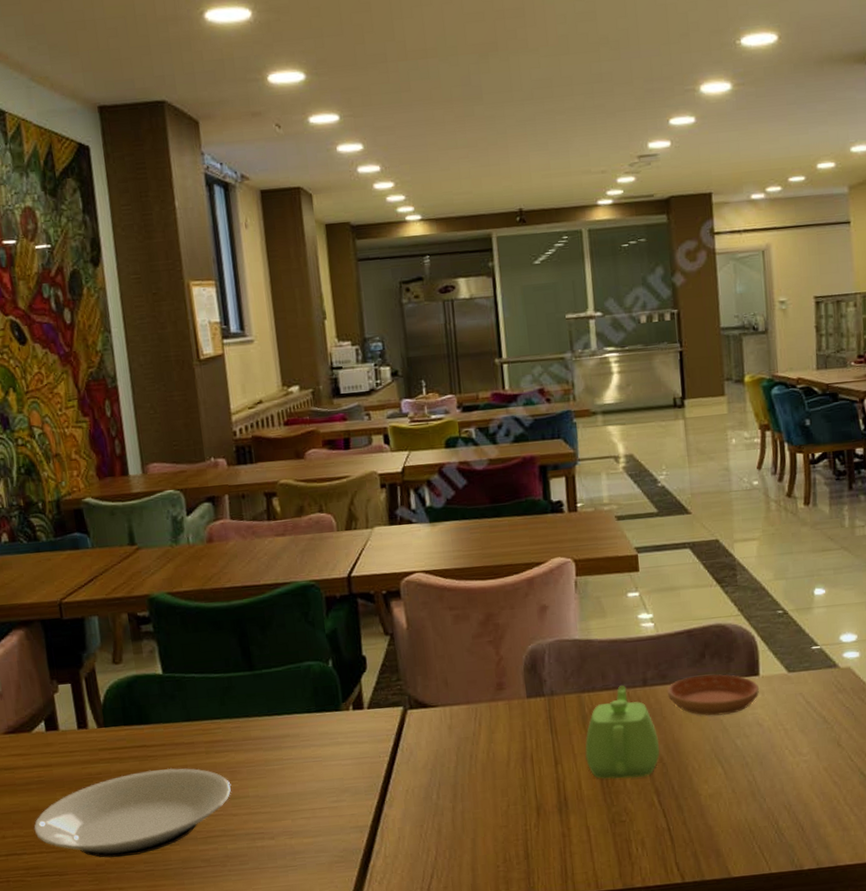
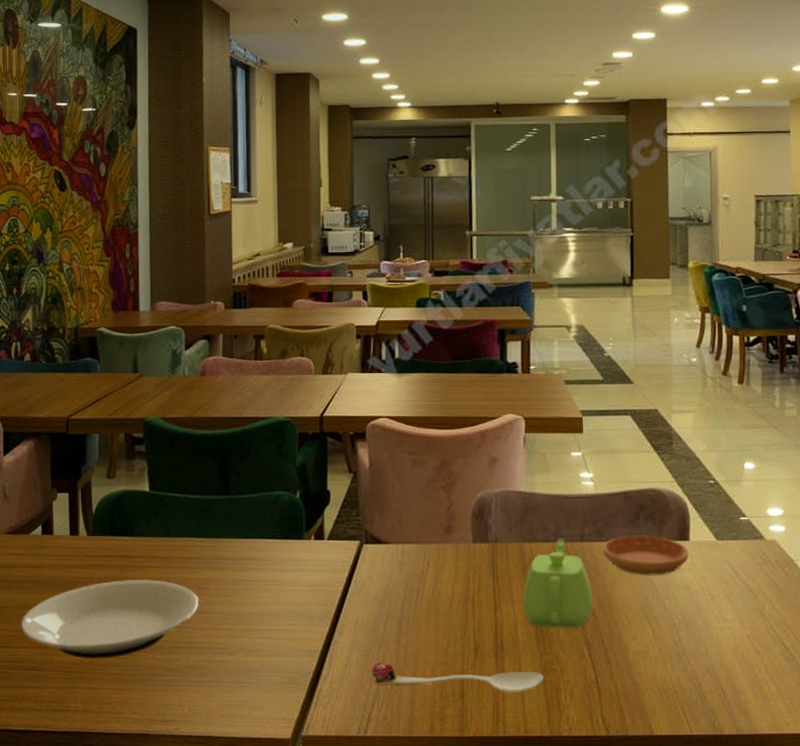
spoon: none [425,825,612,855] -> present [370,662,544,692]

